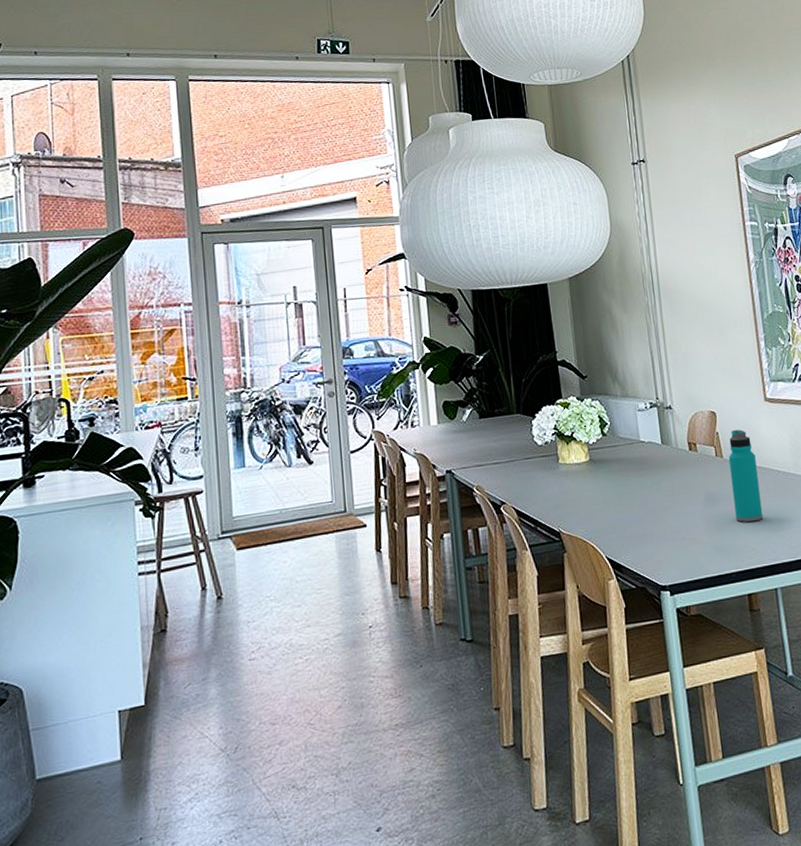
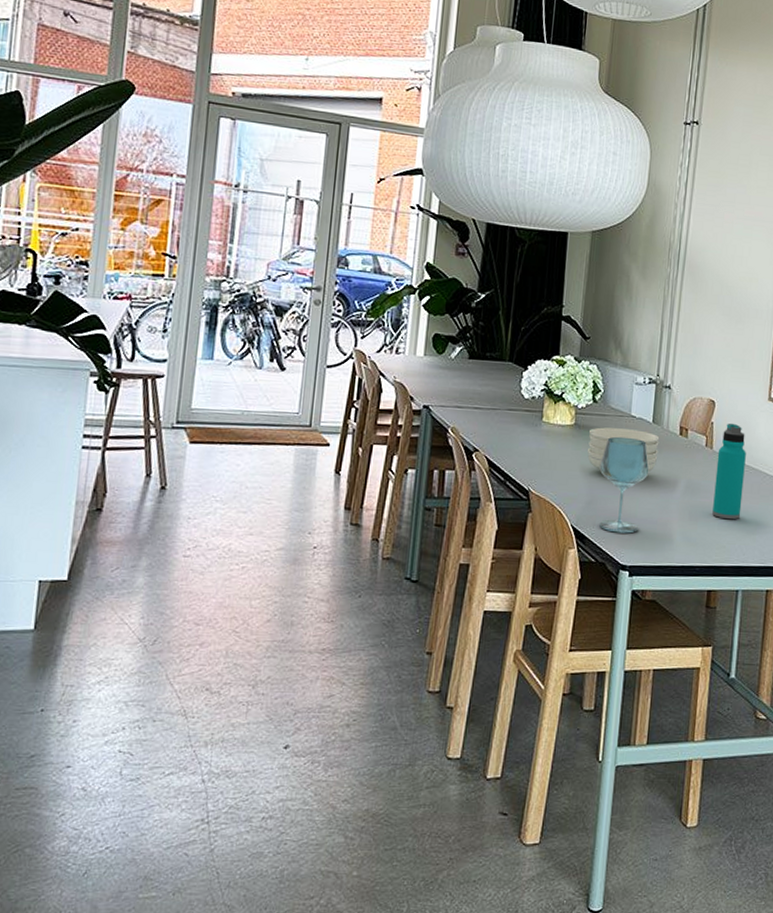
bowl: none [605,453,674,500] -> present [587,427,660,472]
wine glass: none [620,462,670,556] -> present [599,436,650,534]

